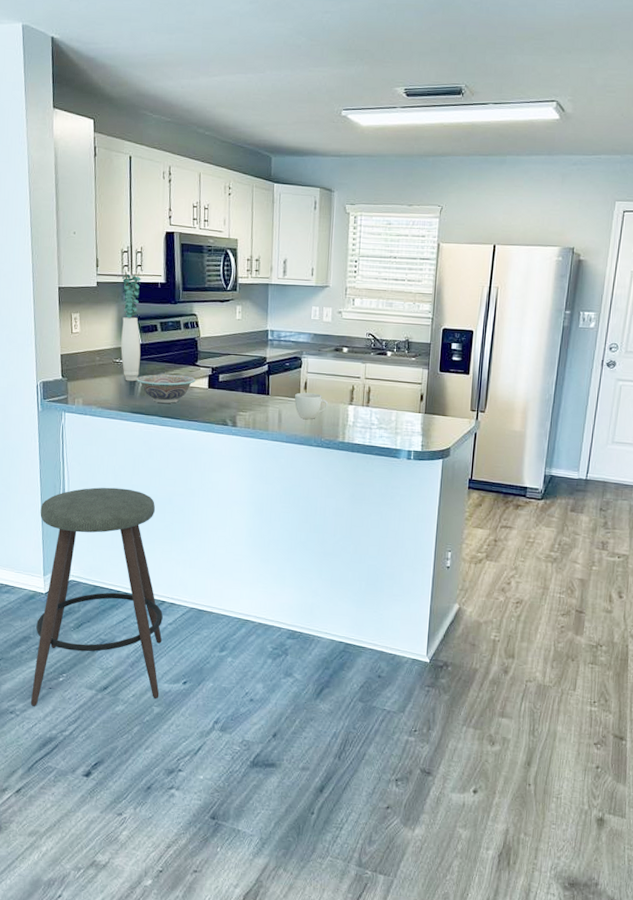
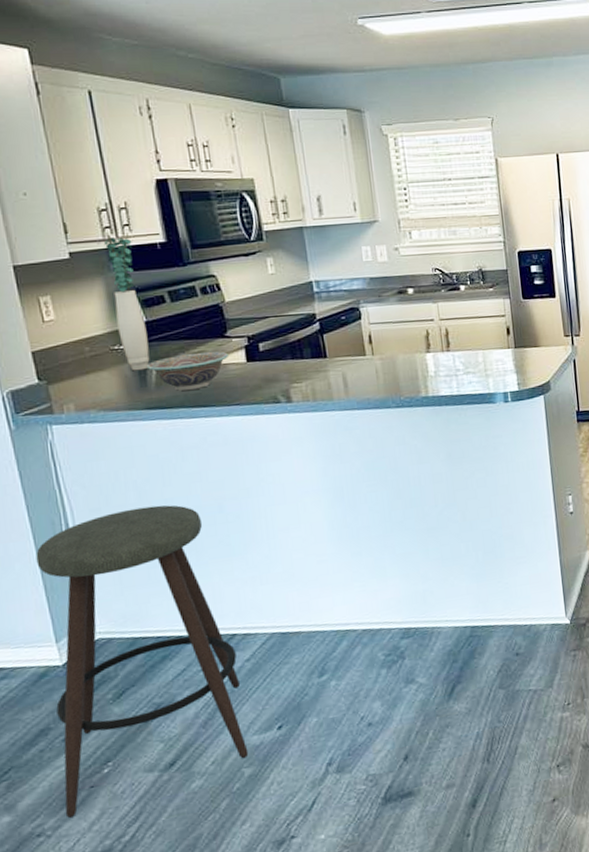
cup: present [294,392,329,420] -> none [358,346,402,379]

